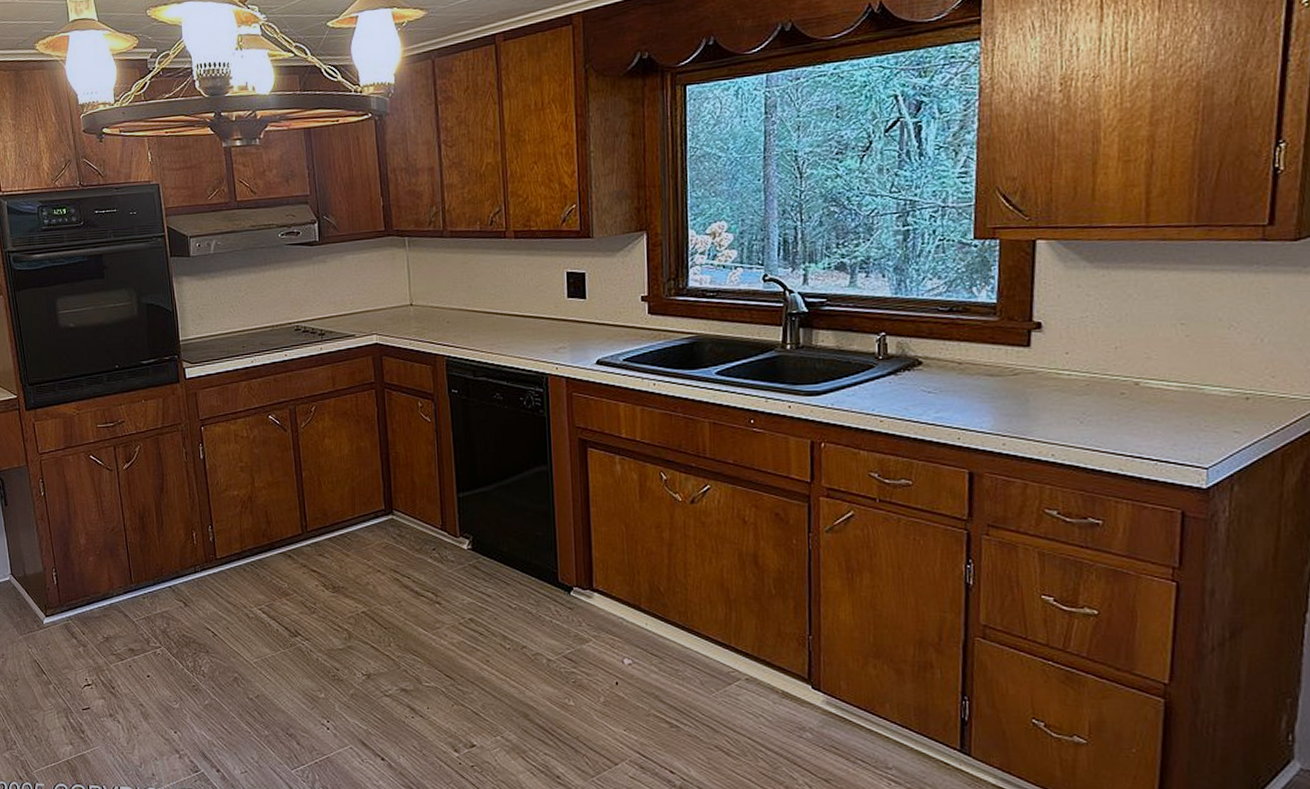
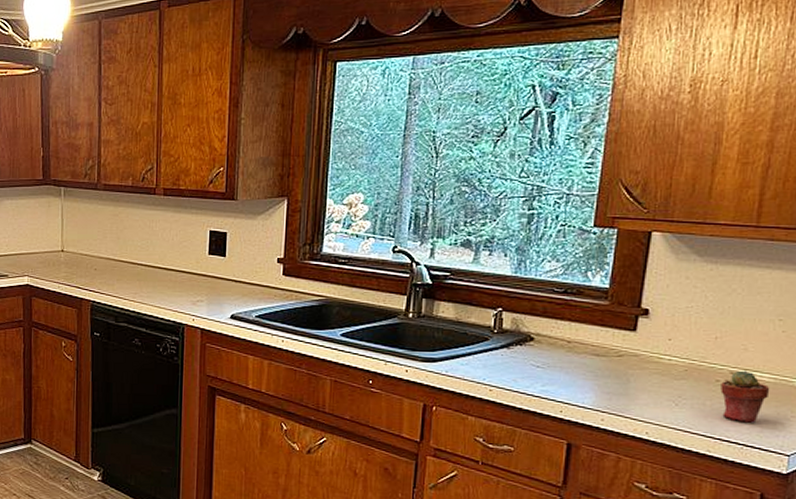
potted succulent: none [1126,380,1180,436] -> present [720,370,770,423]

